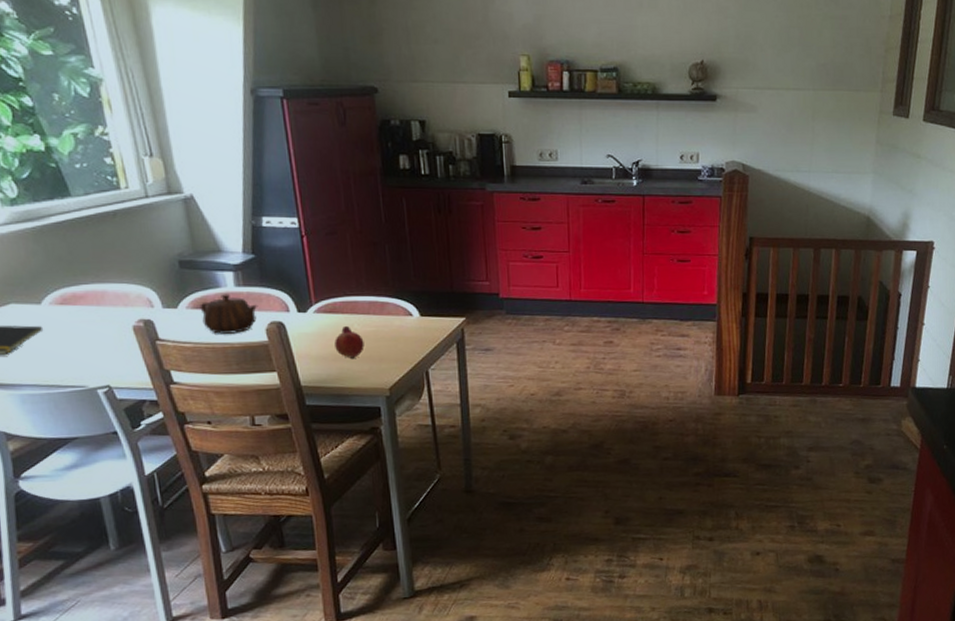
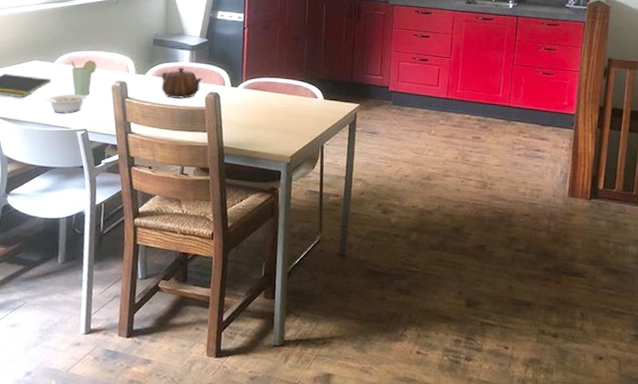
legume: none [31,342,100,370] -> present [39,94,86,114]
cup: none [66,295,106,344] -> present [71,59,97,96]
fruit: present [335,325,365,358] -> none [254,101,277,128]

